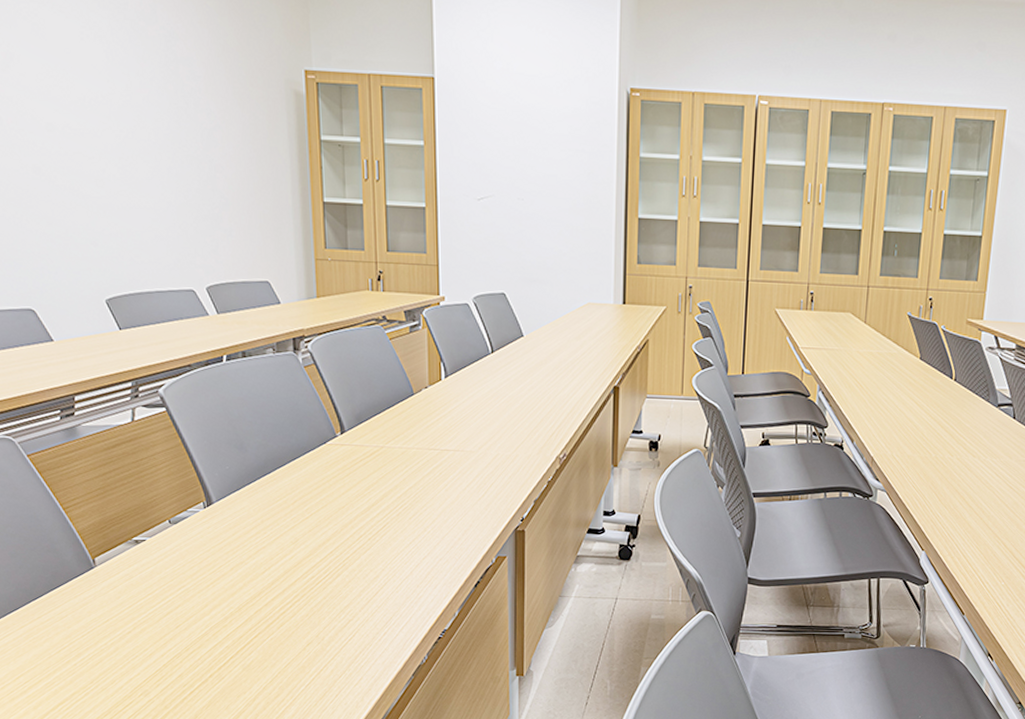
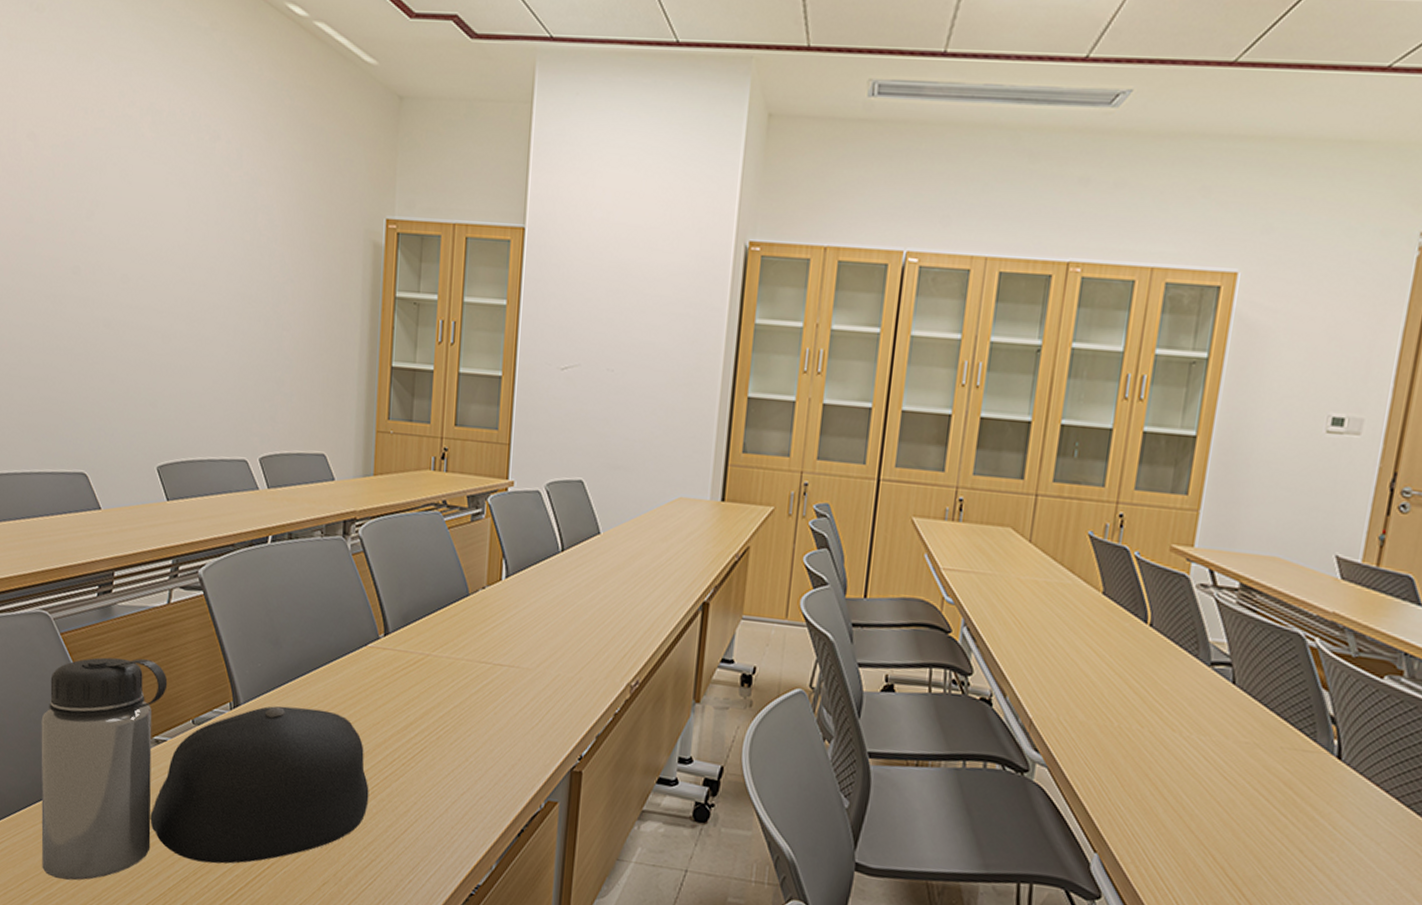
water bottle: none [18,472,342,669] -> present [41,657,369,881]

